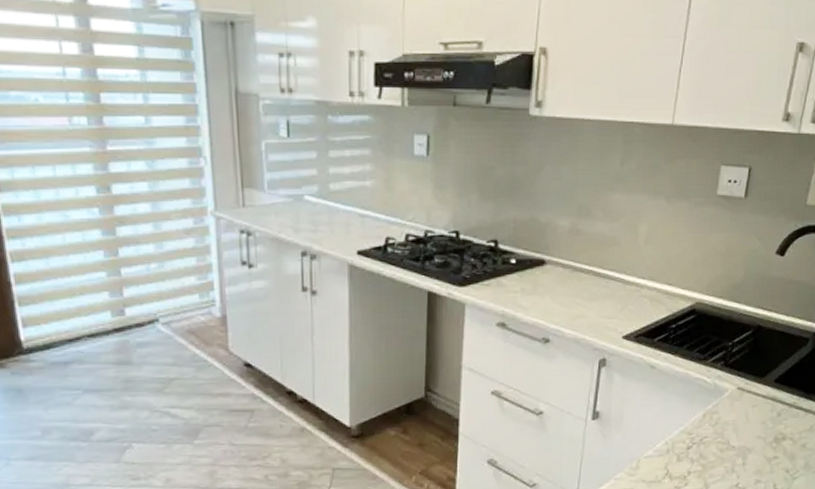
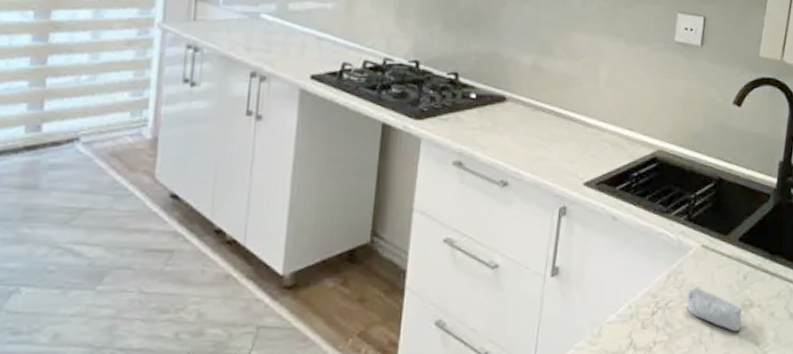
soap bar: none [721,424,775,461] -> present [687,286,742,331]

